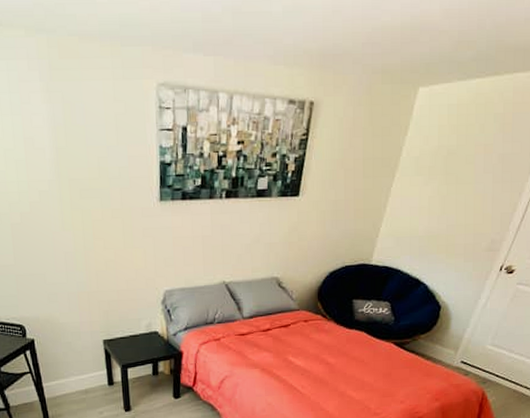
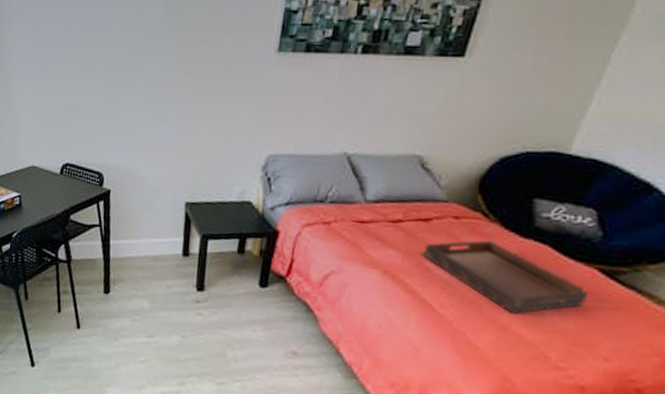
serving tray: none [287,334,389,383] -> present [423,240,588,314]

